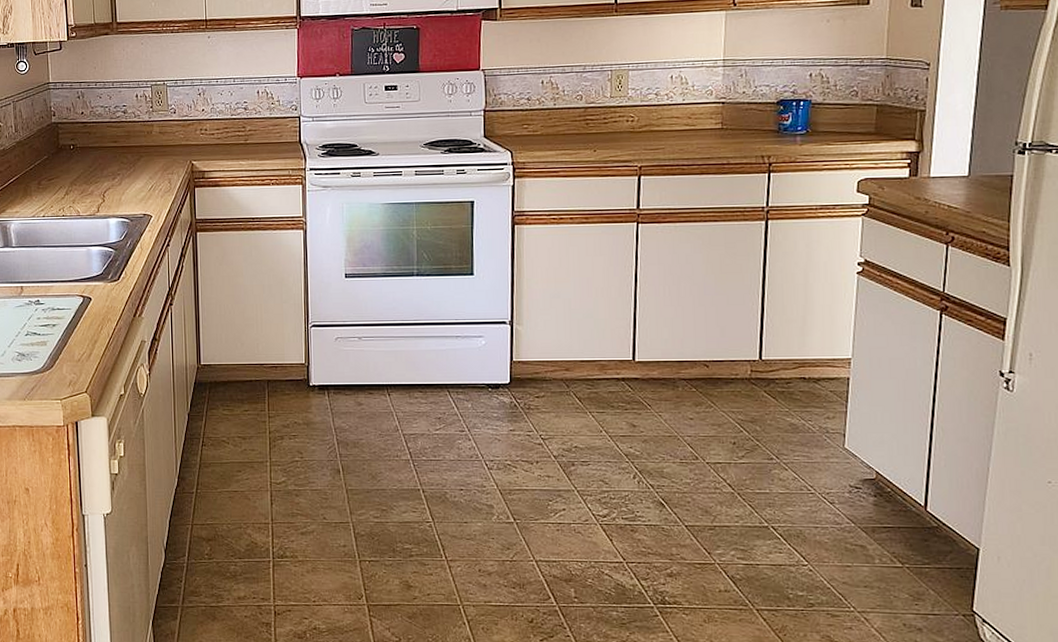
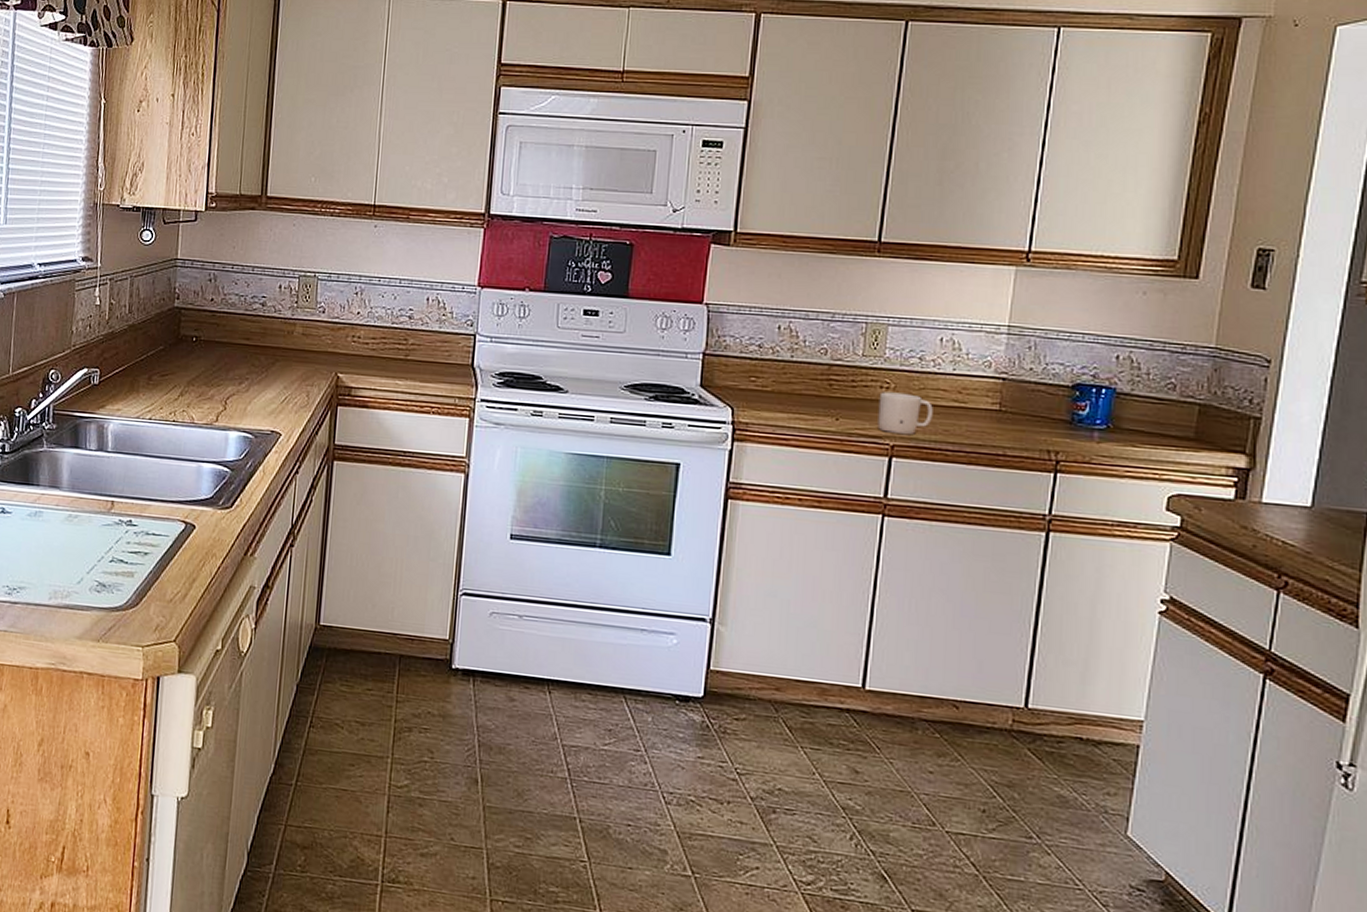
mug: none [626,123,670,158] -> present [877,392,933,436]

